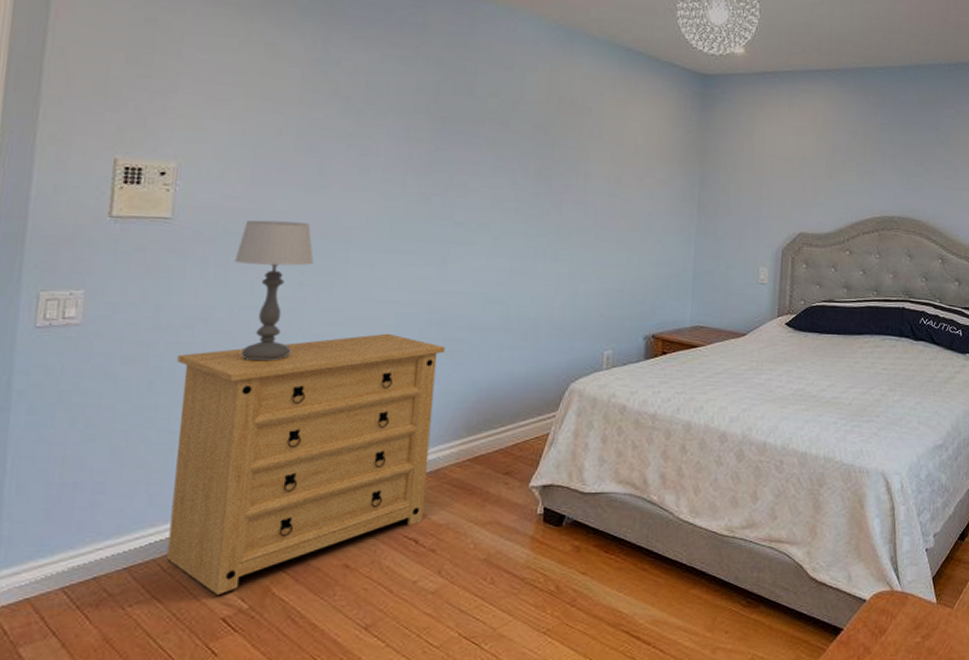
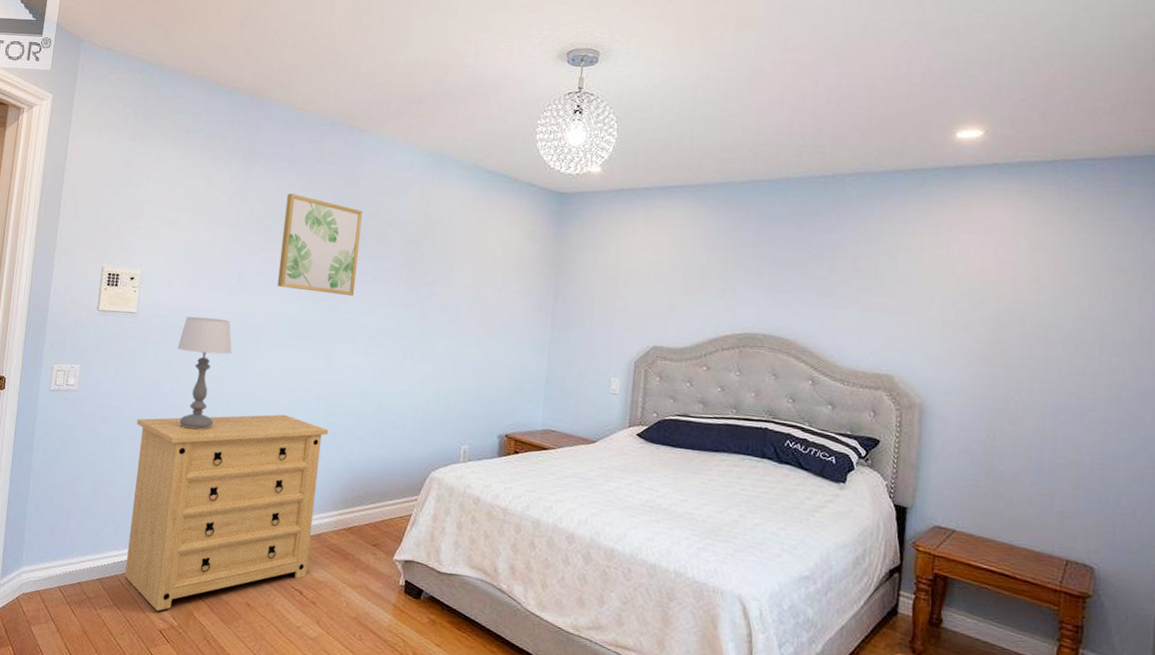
wall art: none [372,67,481,189] -> present [277,193,363,296]

